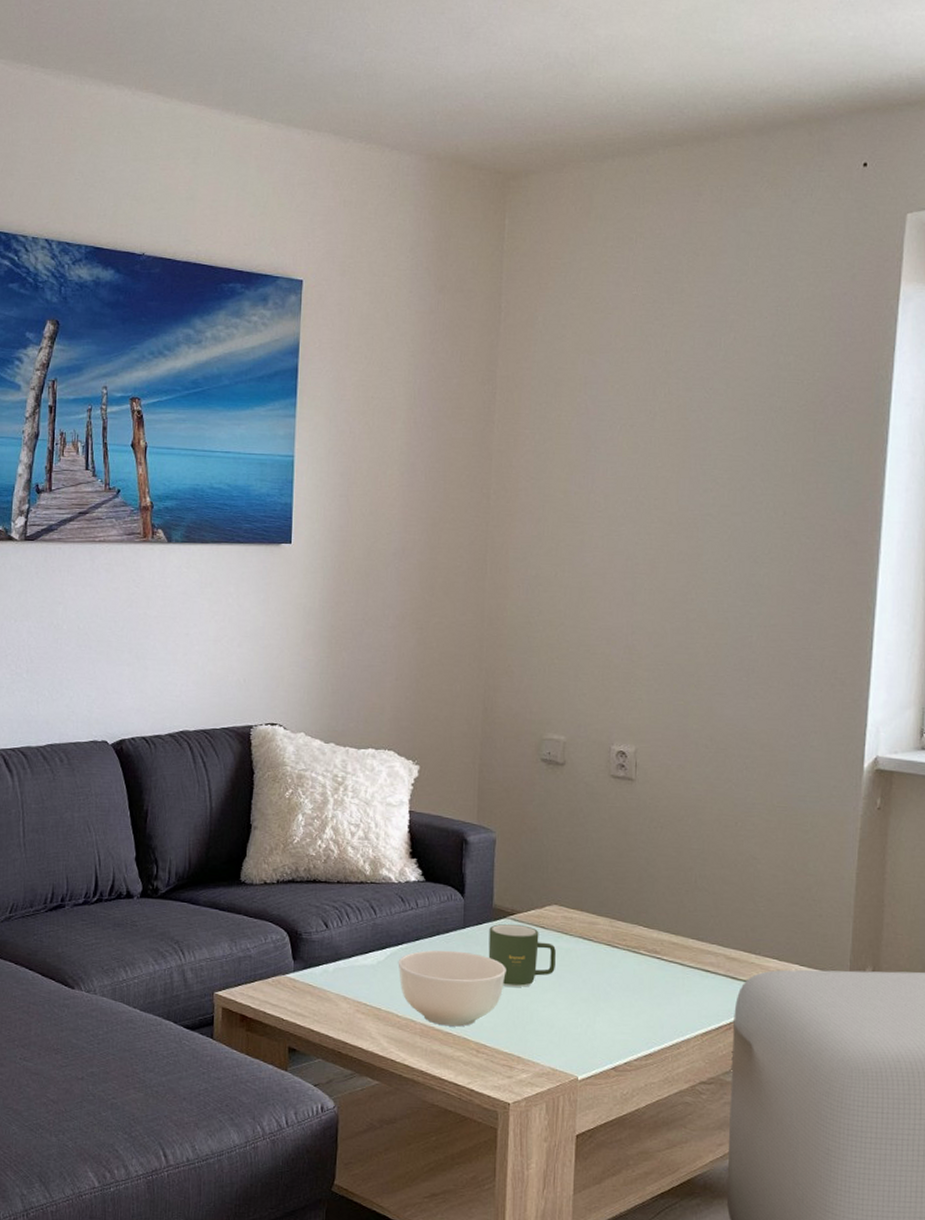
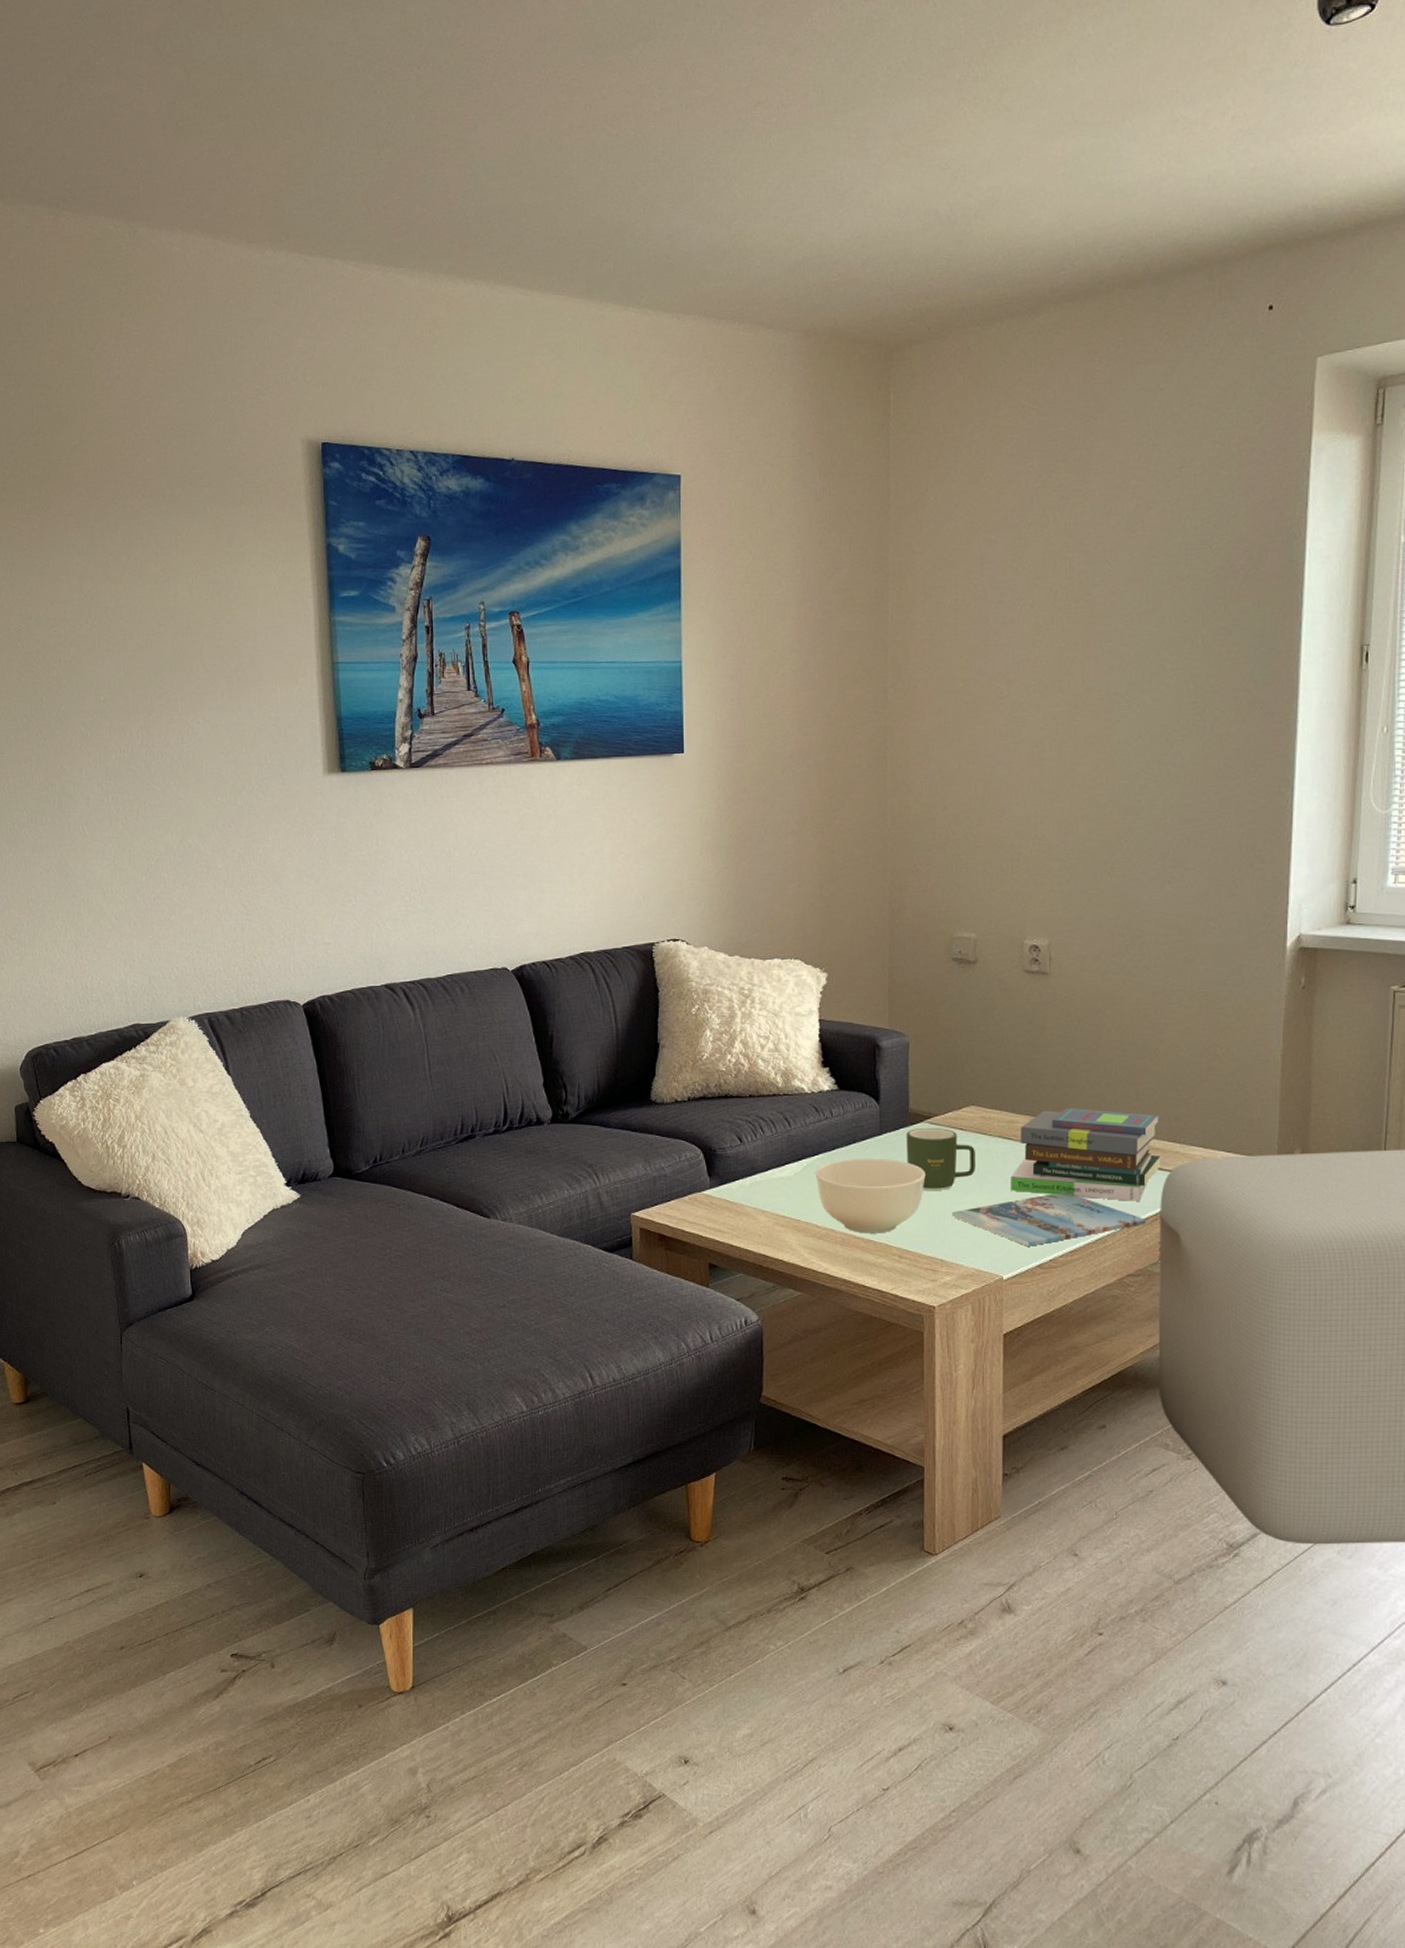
magazine: none [530,995,720,1048] -> present [951,1191,1146,1246]
books: none [589,912,736,1009] -> present [1011,1107,1161,1201]

